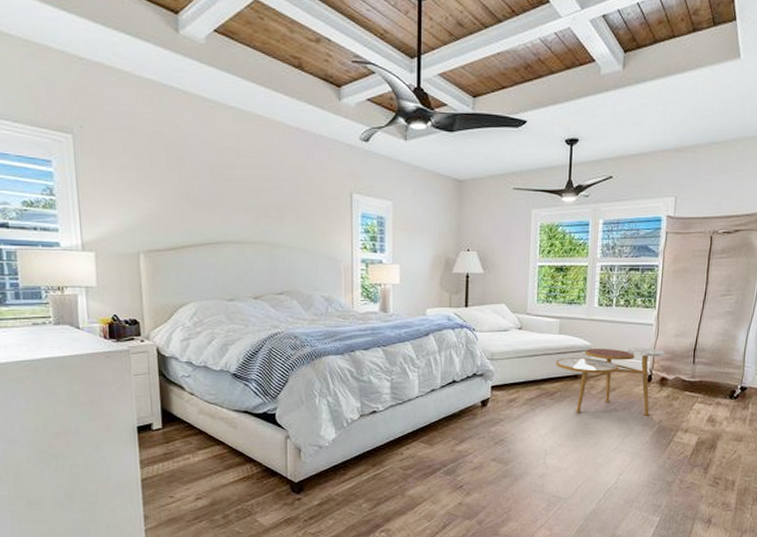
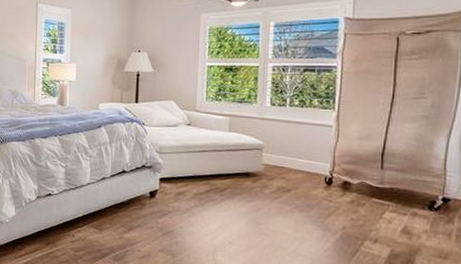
side table: present [556,347,666,416] -> none [226,147,348,221]

